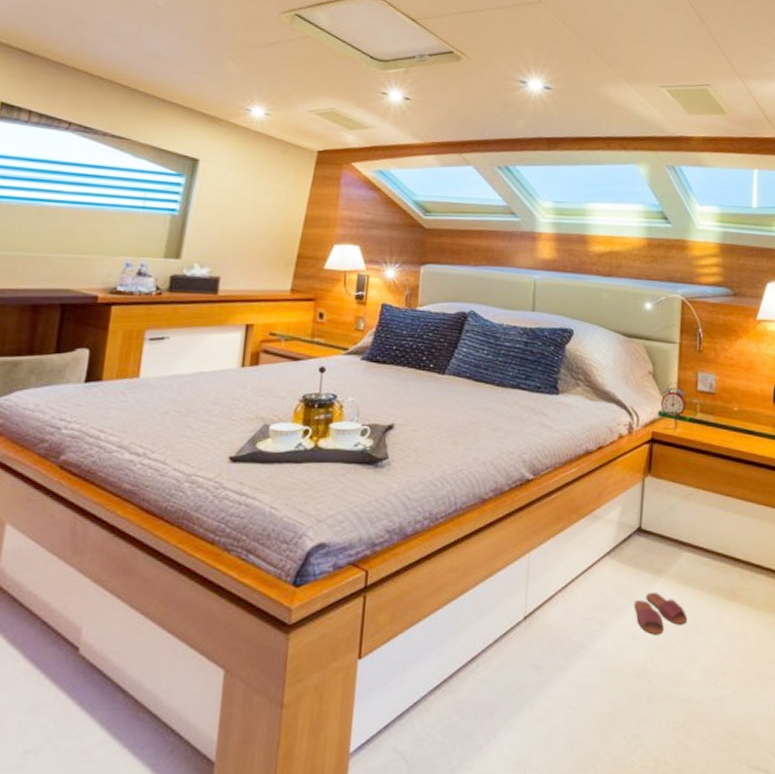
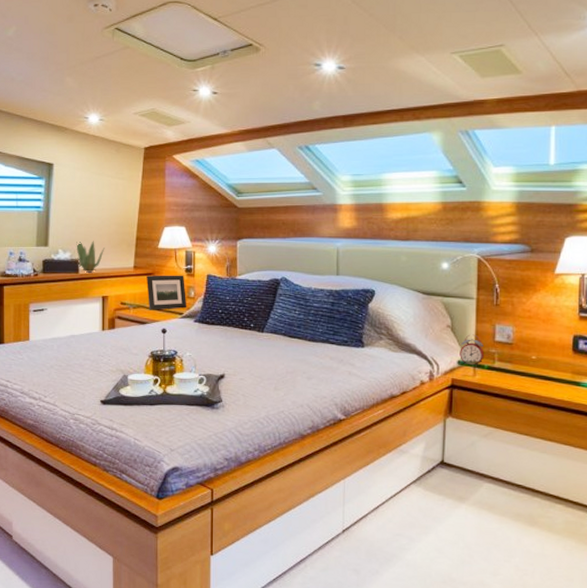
plant: none [218,255,256,294] -> present [76,241,105,273]
picture frame: none [305,301,354,344] -> present [147,275,187,310]
slippers: present [634,592,687,635] -> none [439,515,488,551]

